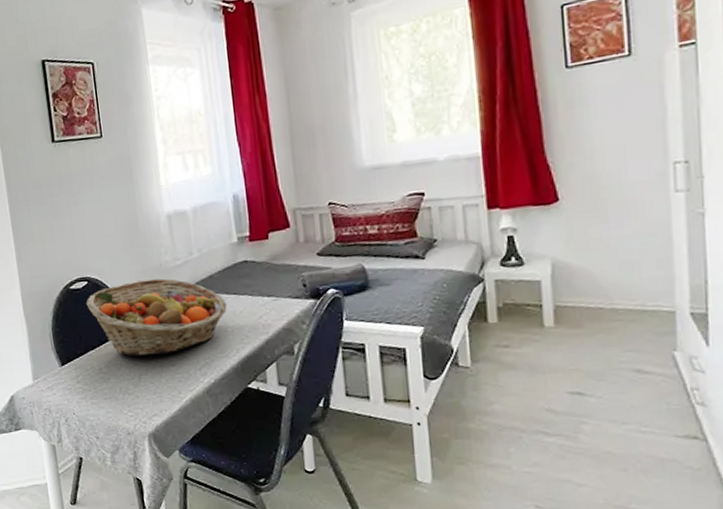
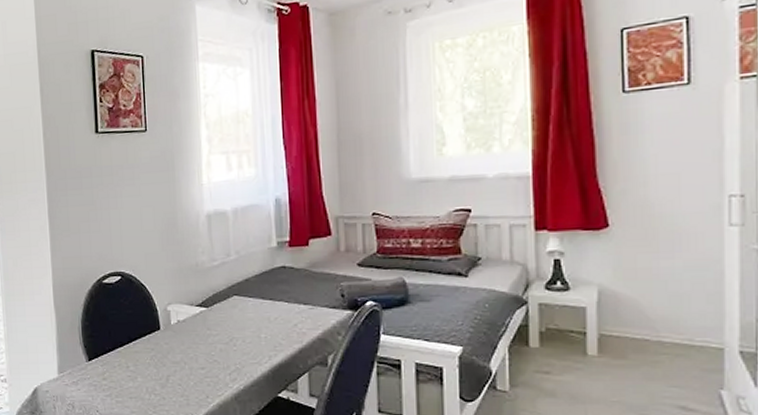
fruit basket: present [86,278,227,357] -> none [118,278,262,356]

